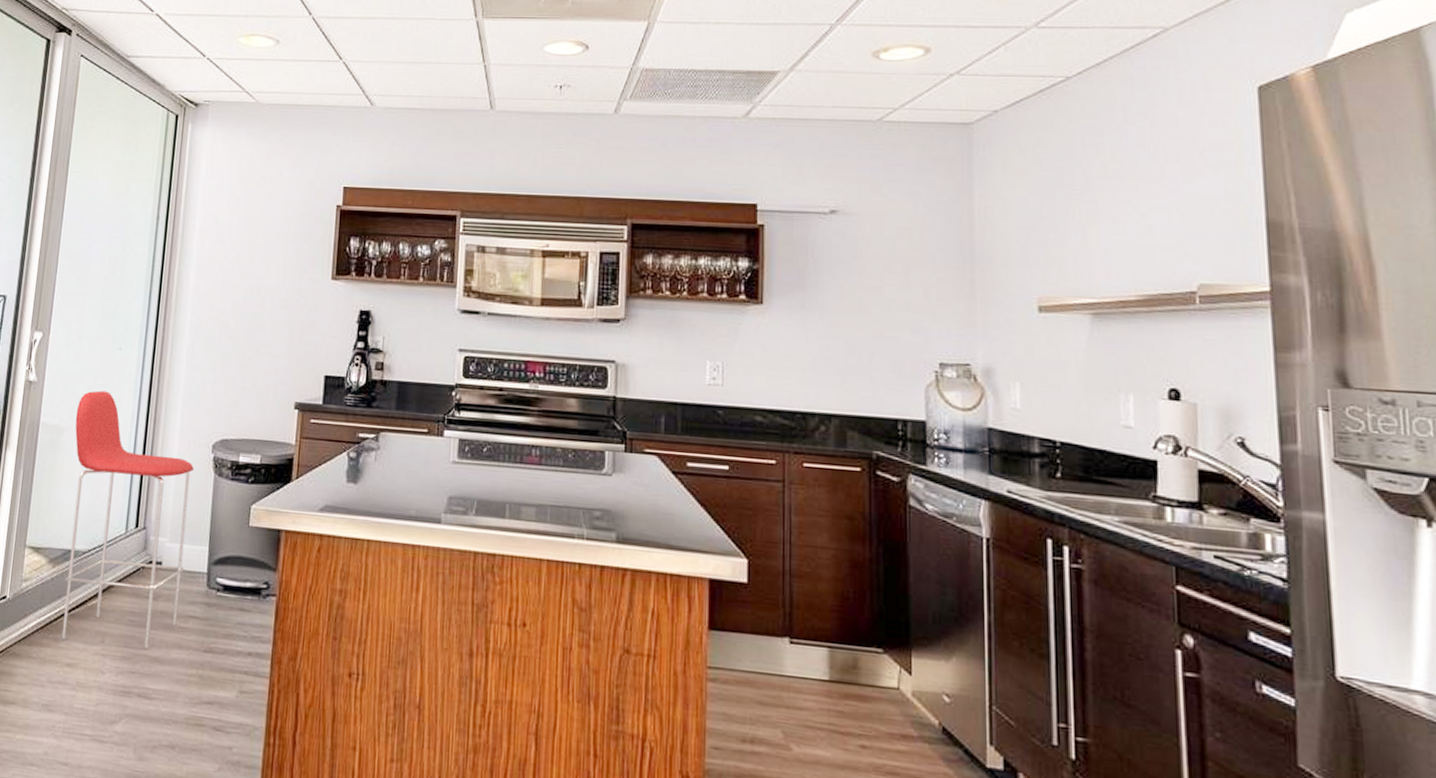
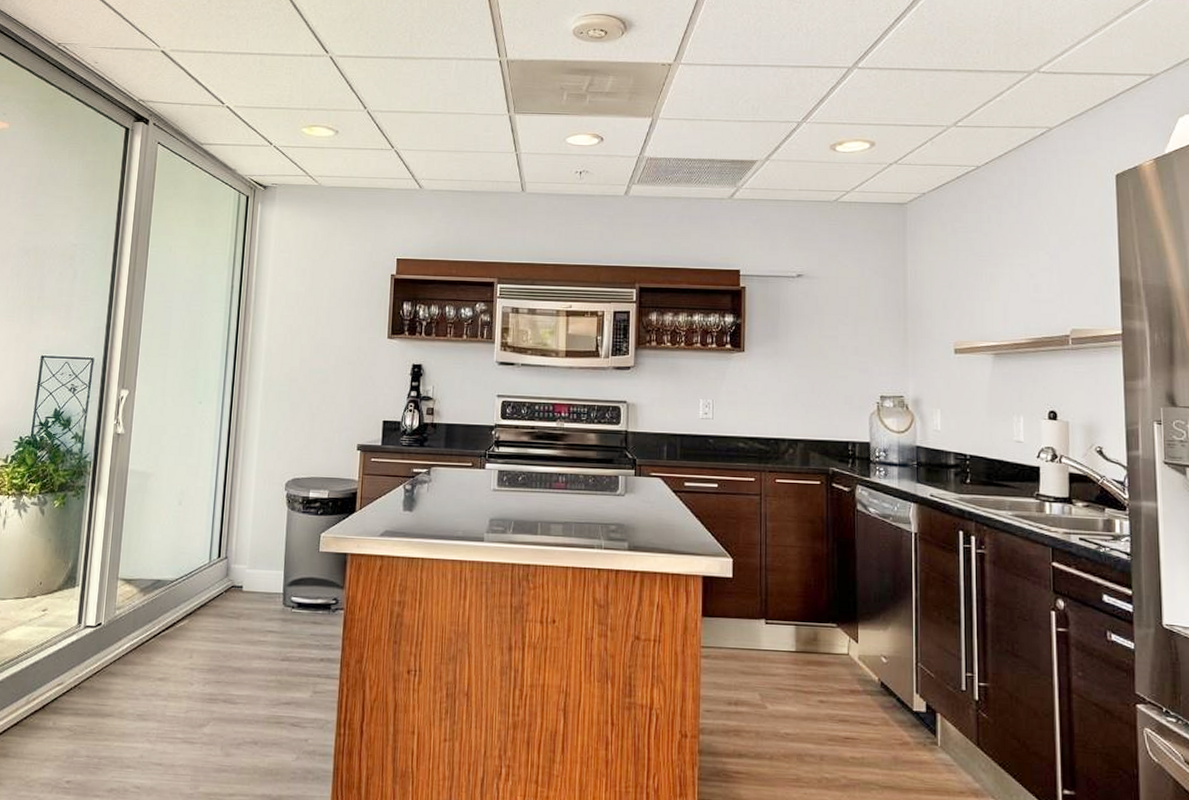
bar stool: present [61,390,194,649] -> none [153,440,269,661]

